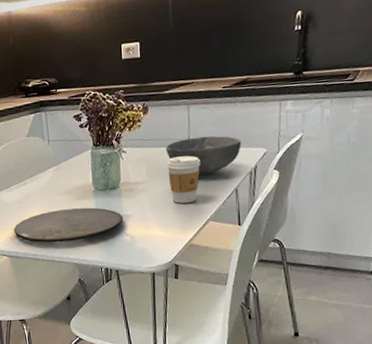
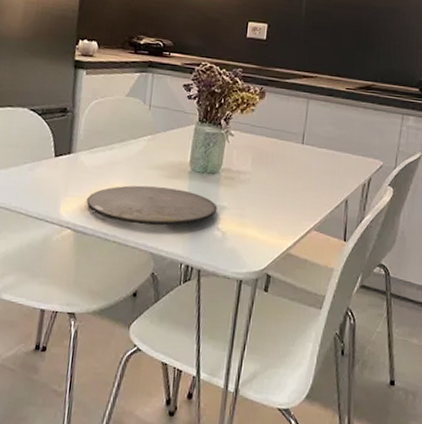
bowl: present [165,136,241,175] -> none [277,134,358,178]
coffee cup: present [166,155,201,204] -> none [275,151,313,205]

